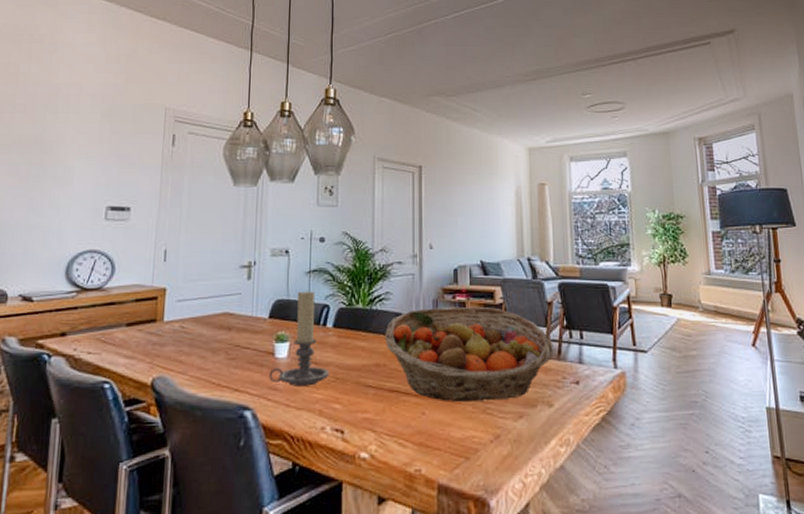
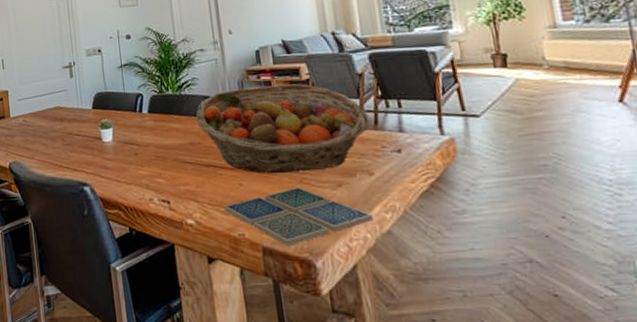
candle holder: present [269,290,329,386] -> none [99,82,151,165]
drink coaster: none [403,418,549,483] -> present [224,188,374,246]

